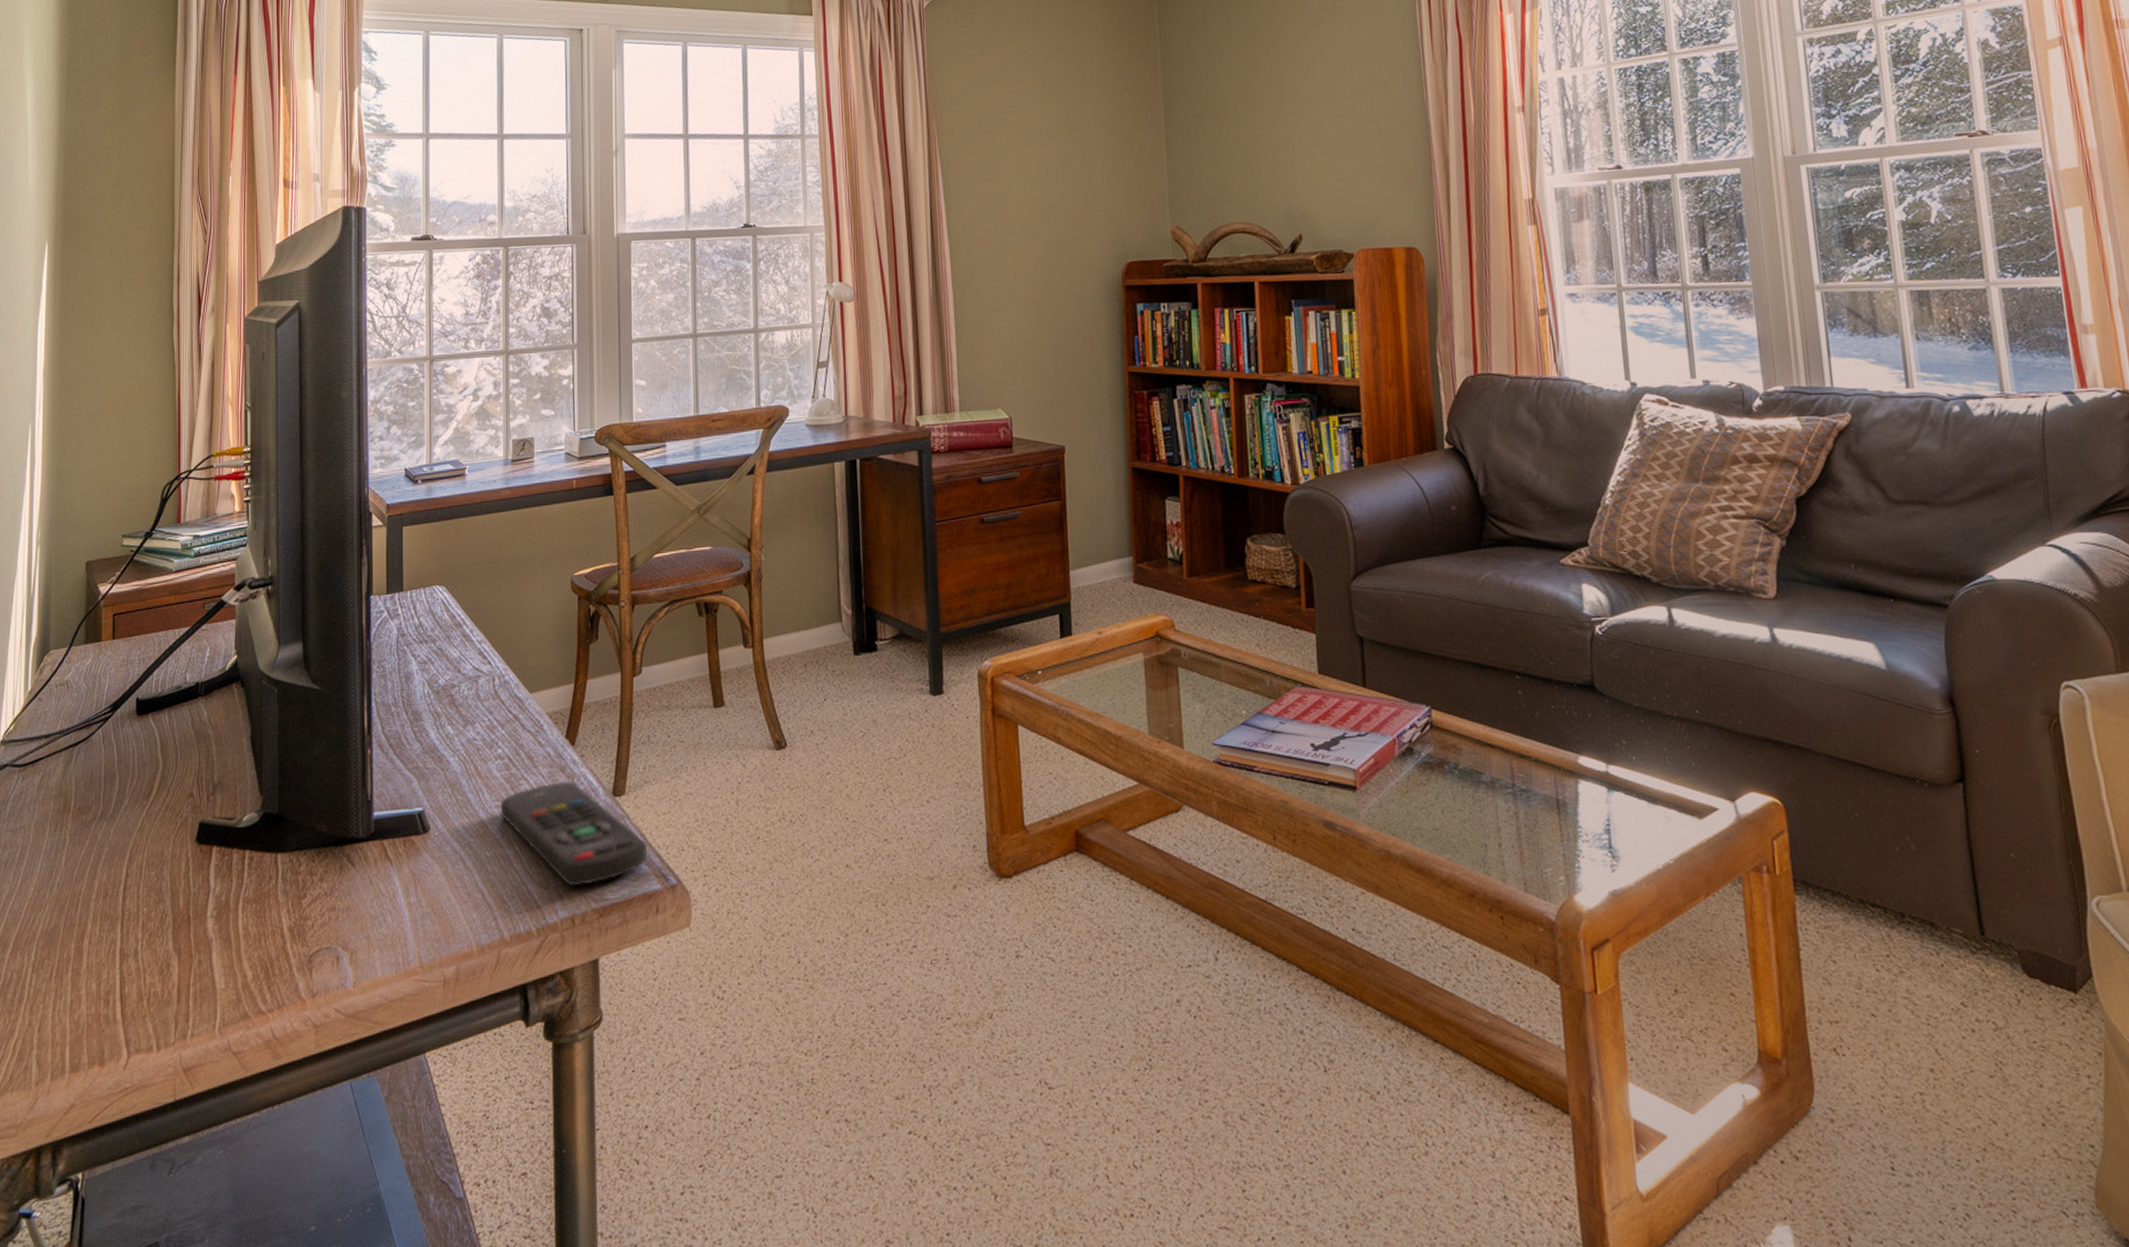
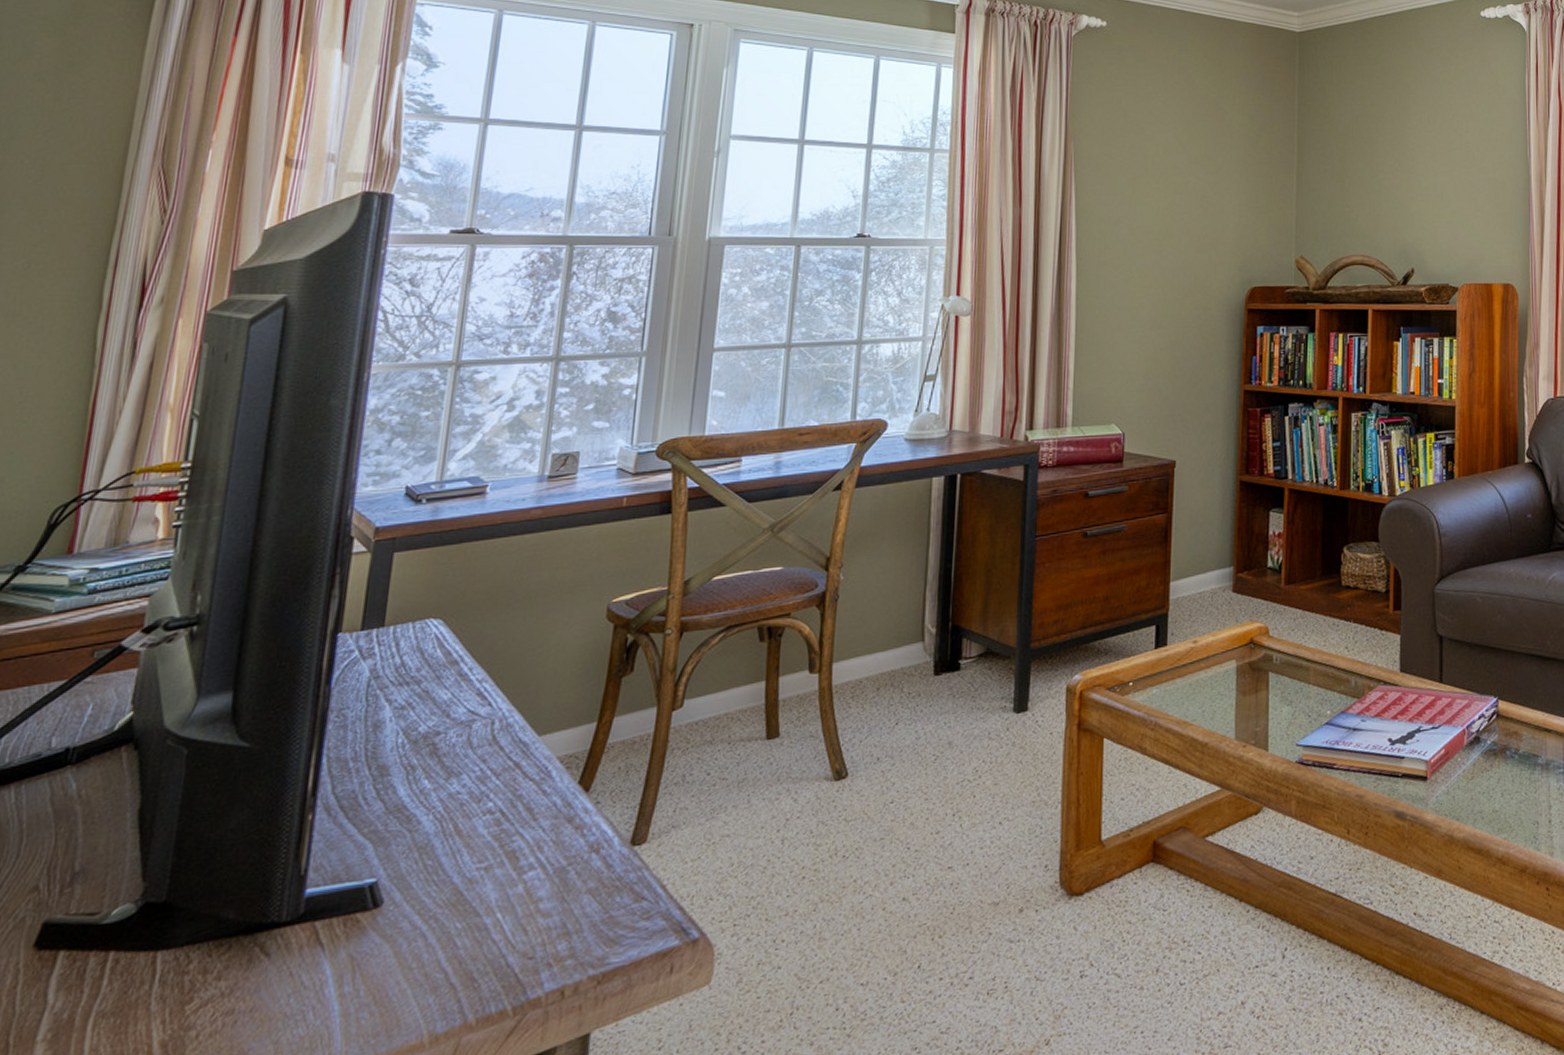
remote control: present [500,780,647,885] -> none [481,832,667,953]

